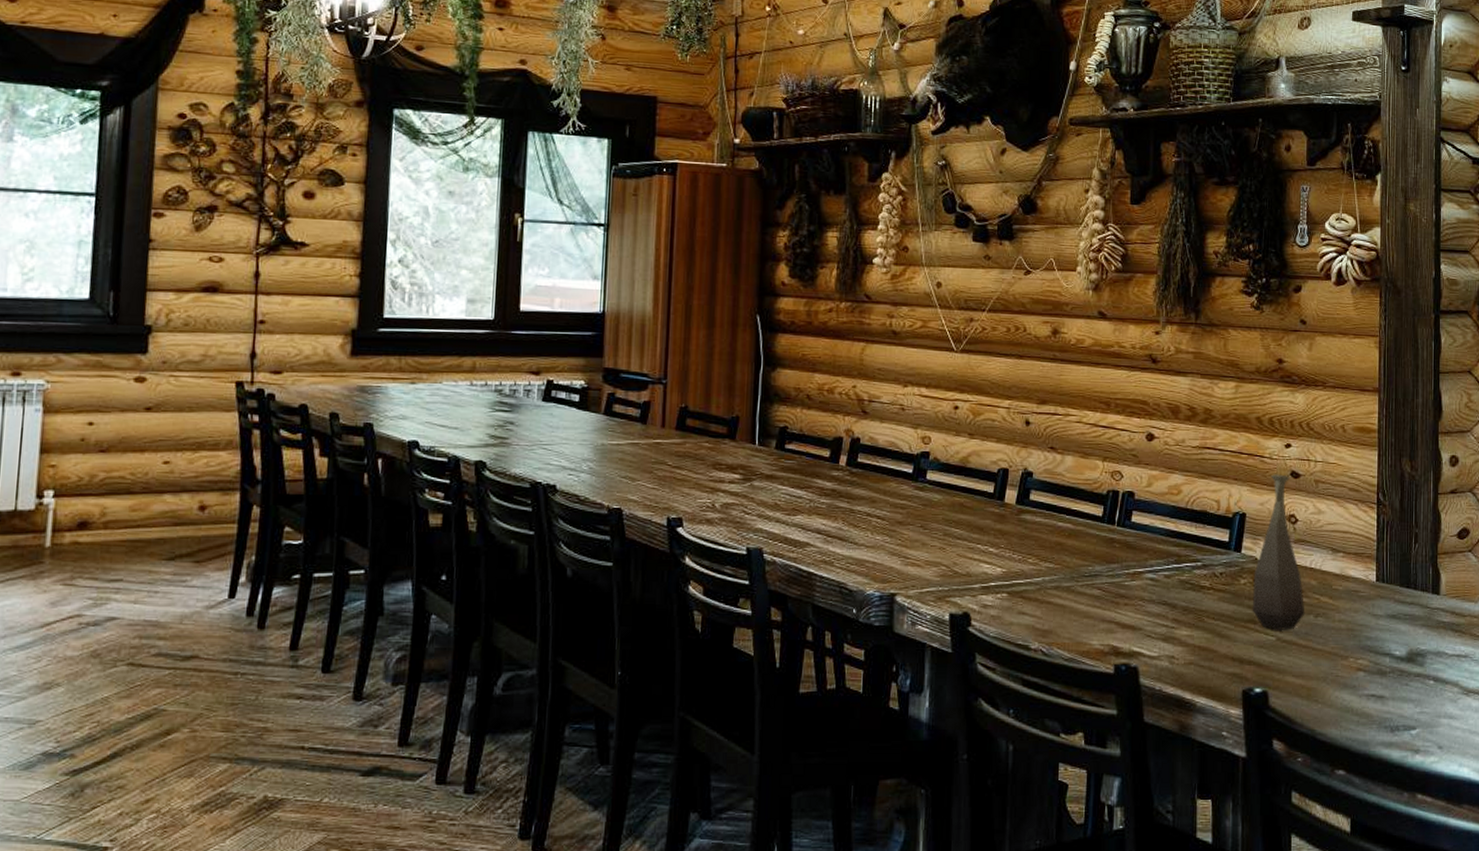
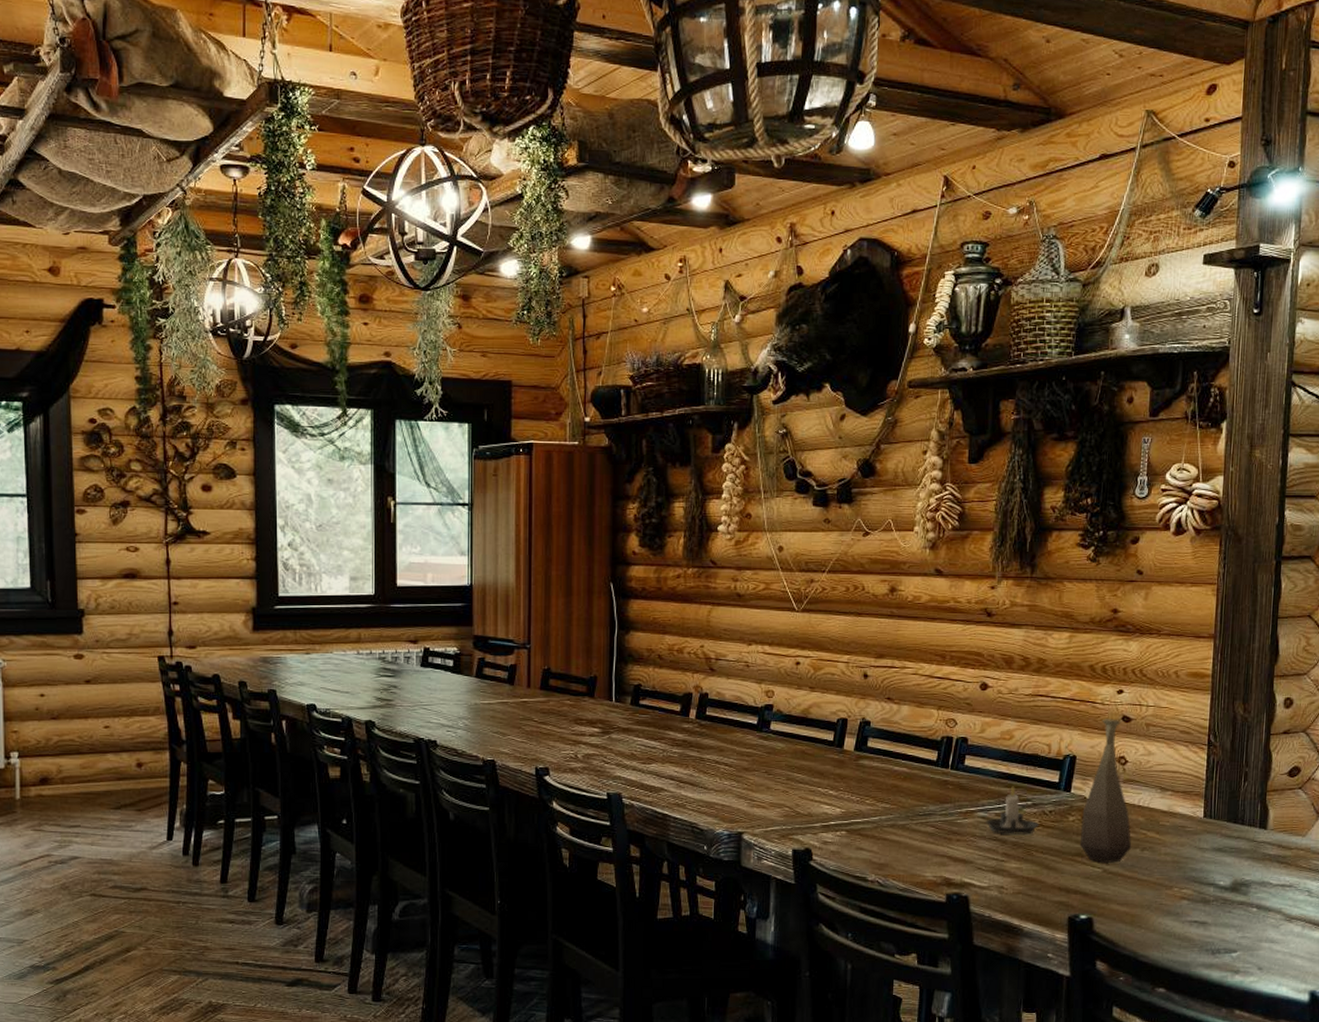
candle: none [1154,545,1210,599] -> present [985,786,1040,835]

